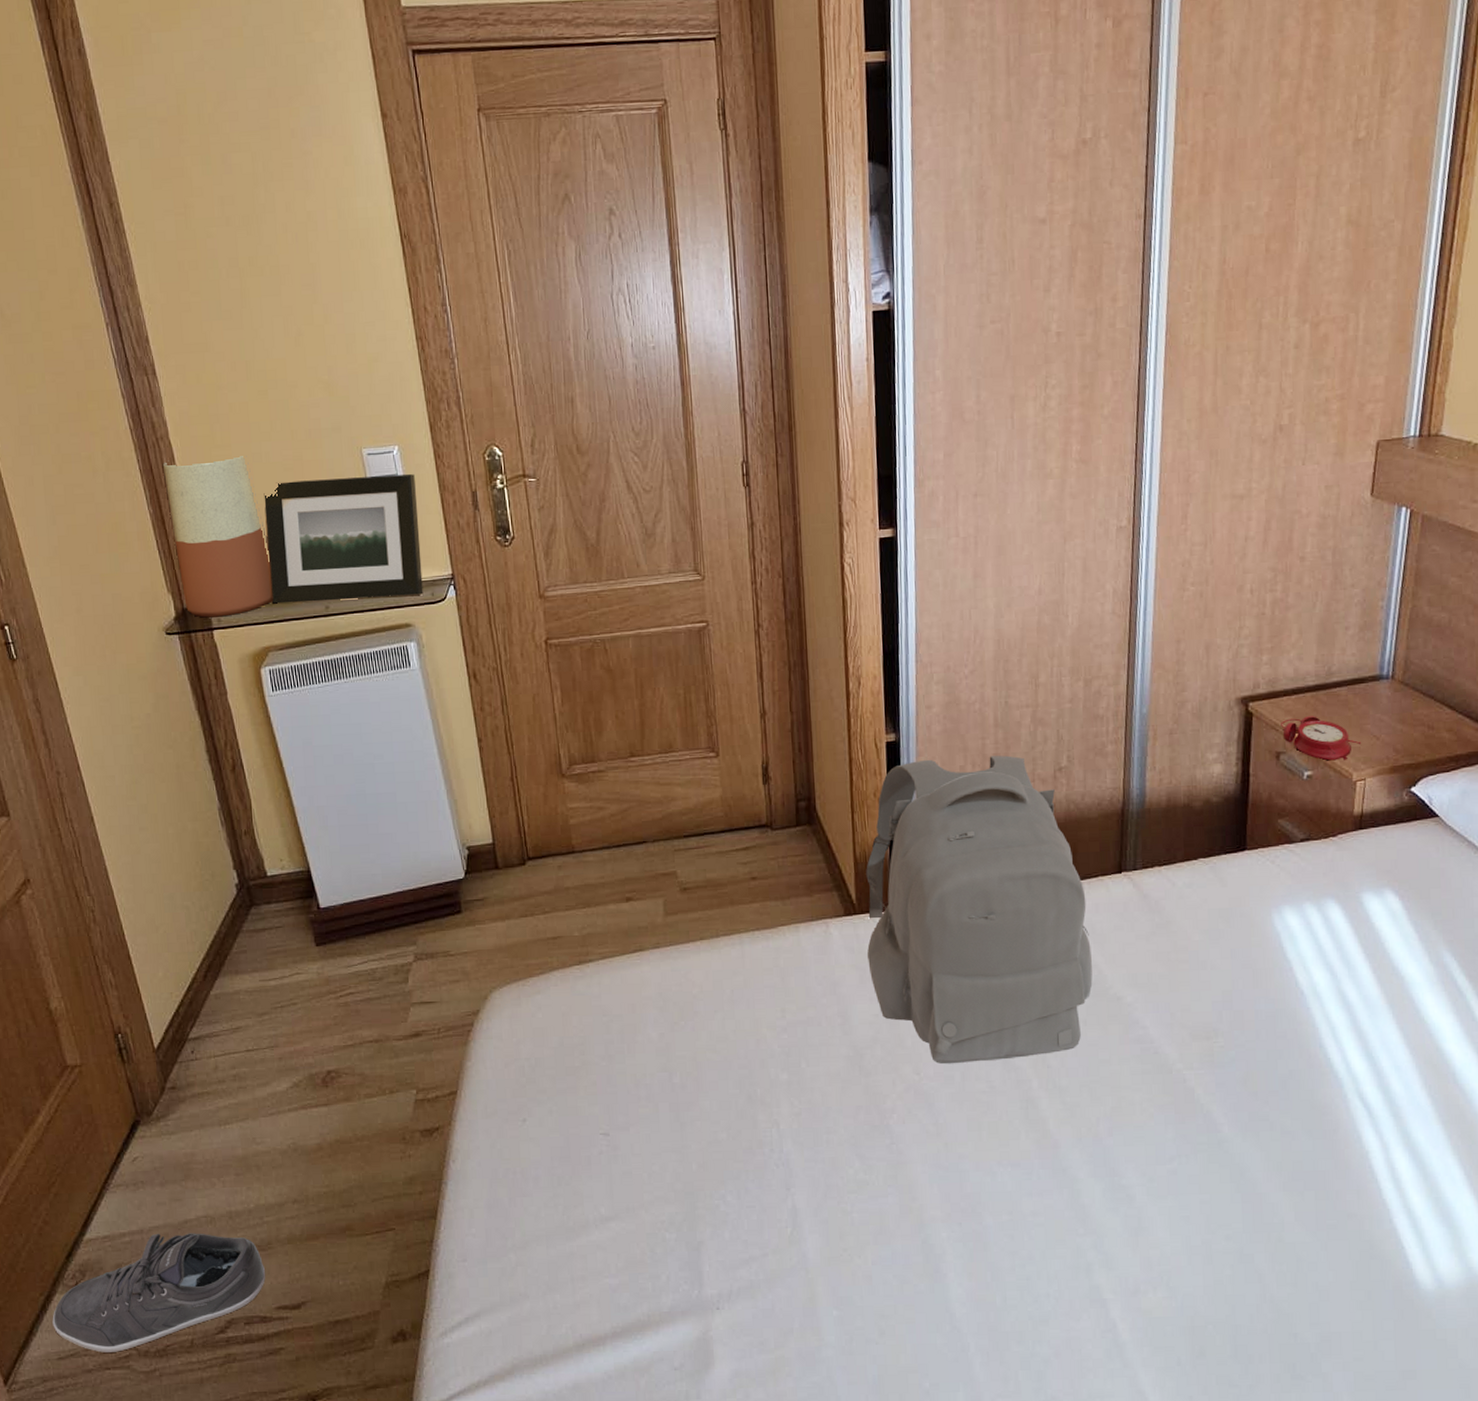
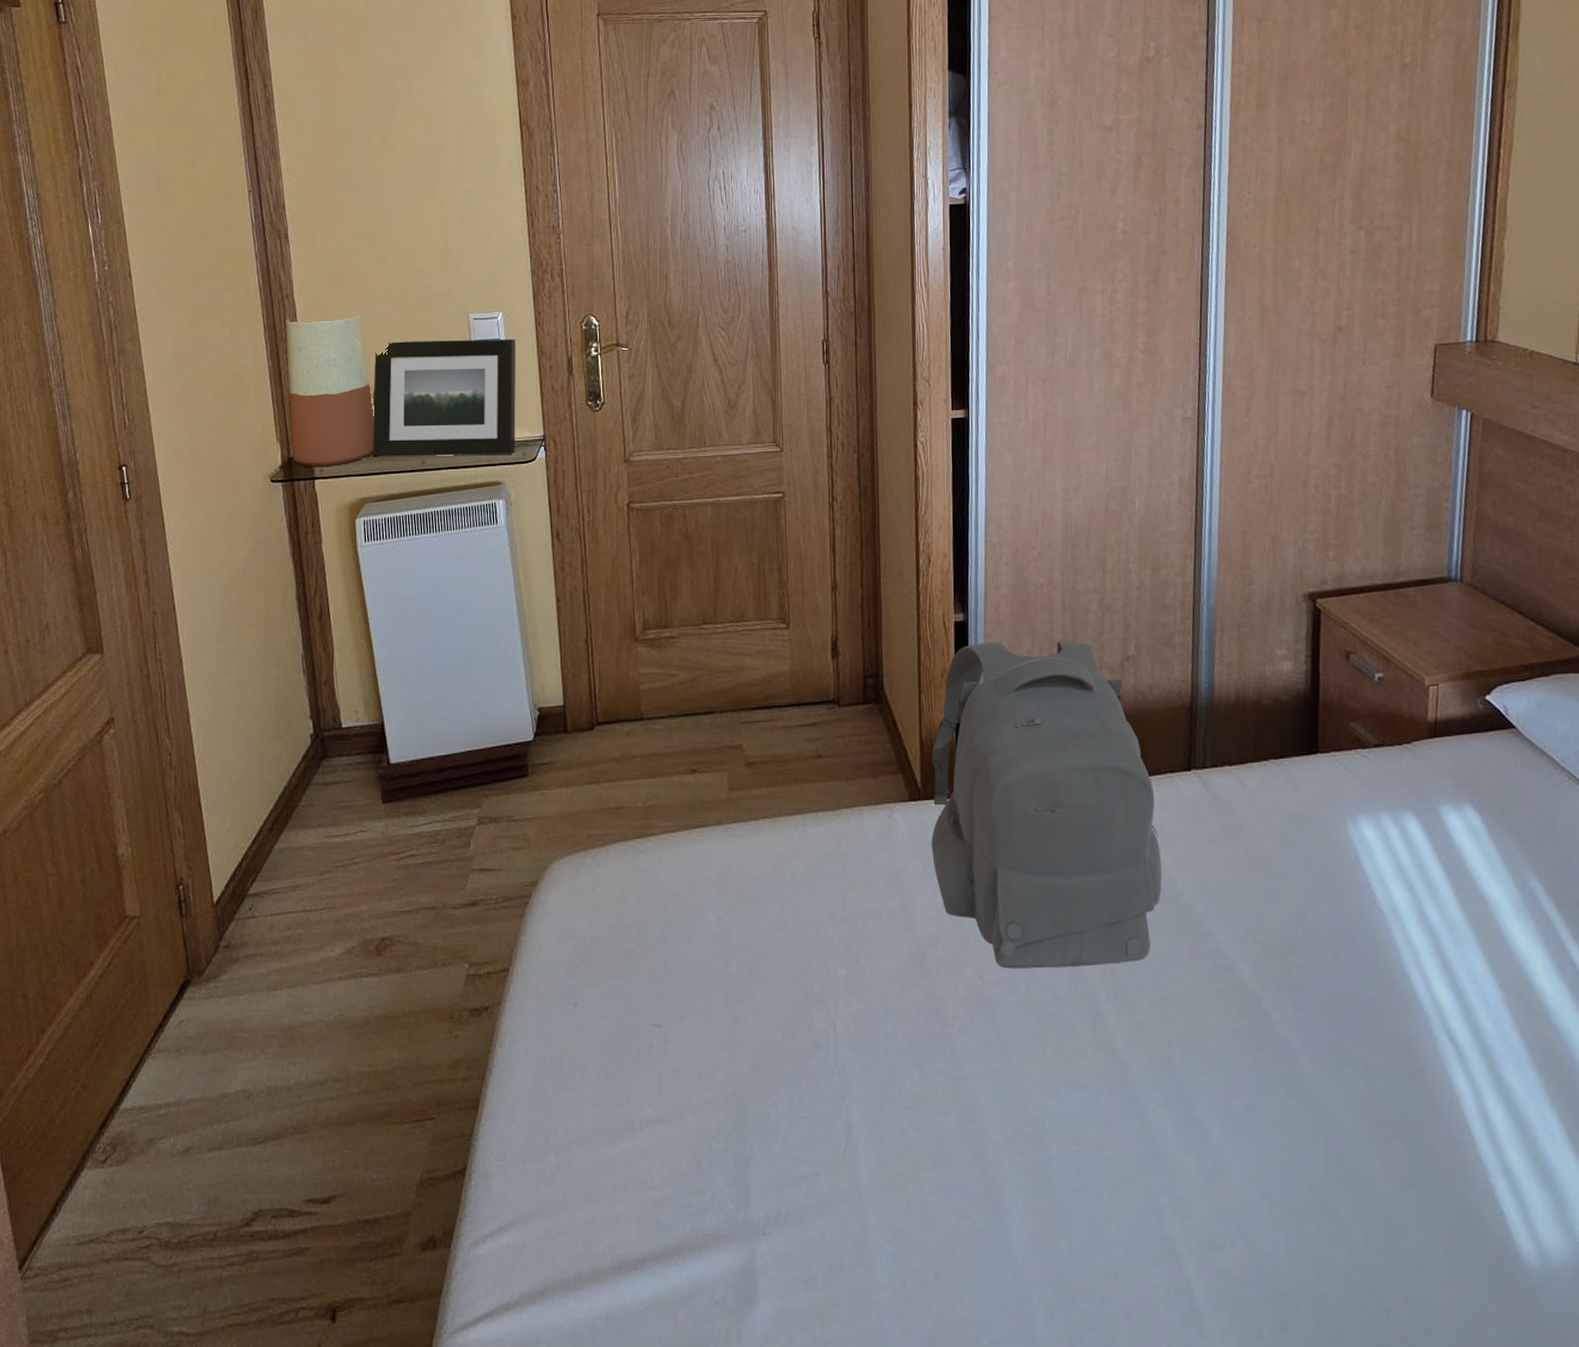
shoe: present [52,1233,266,1353] -> none [76,1106,299,1241]
alarm clock: present [1281,715,1362,761] -> none [1349,615,1433,665]

